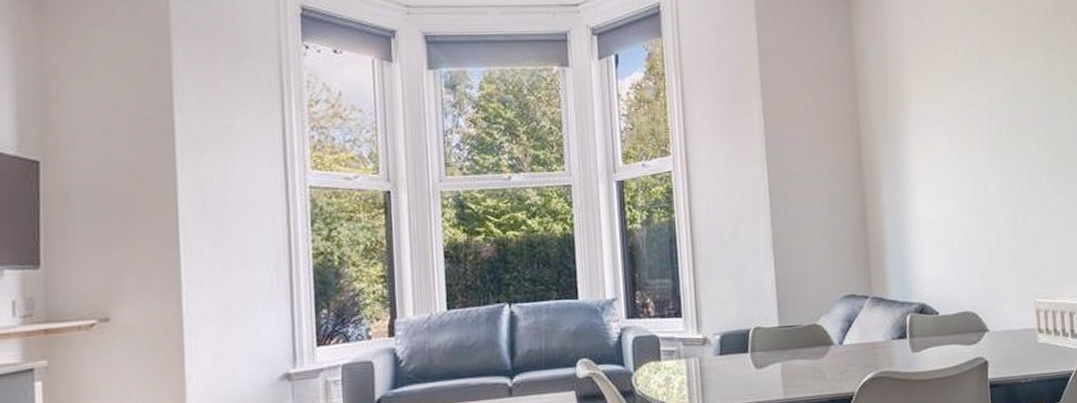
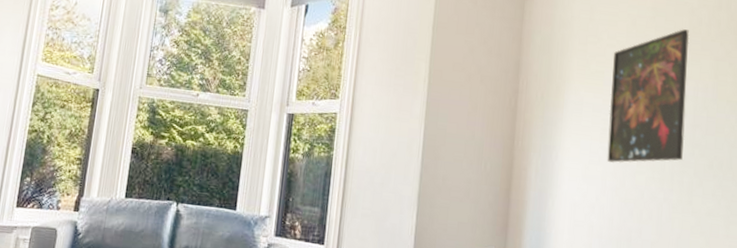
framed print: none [947,22,1029,175] -> present [607,29,690,164]

